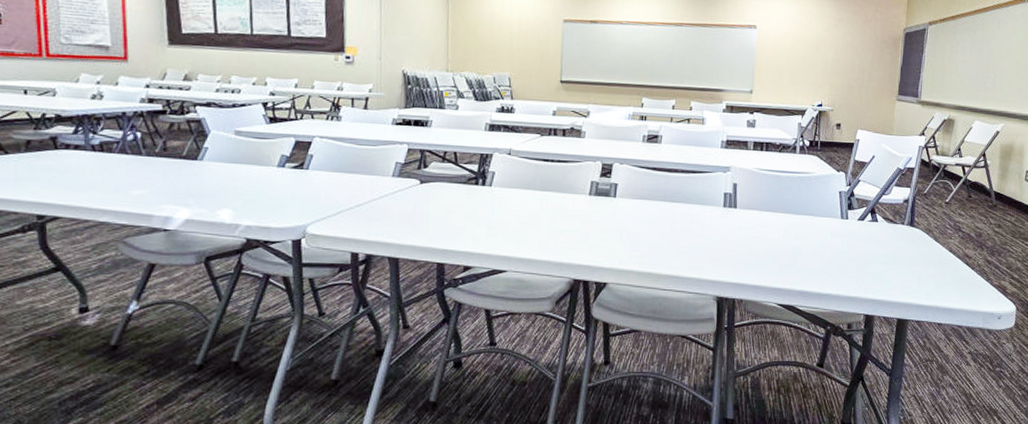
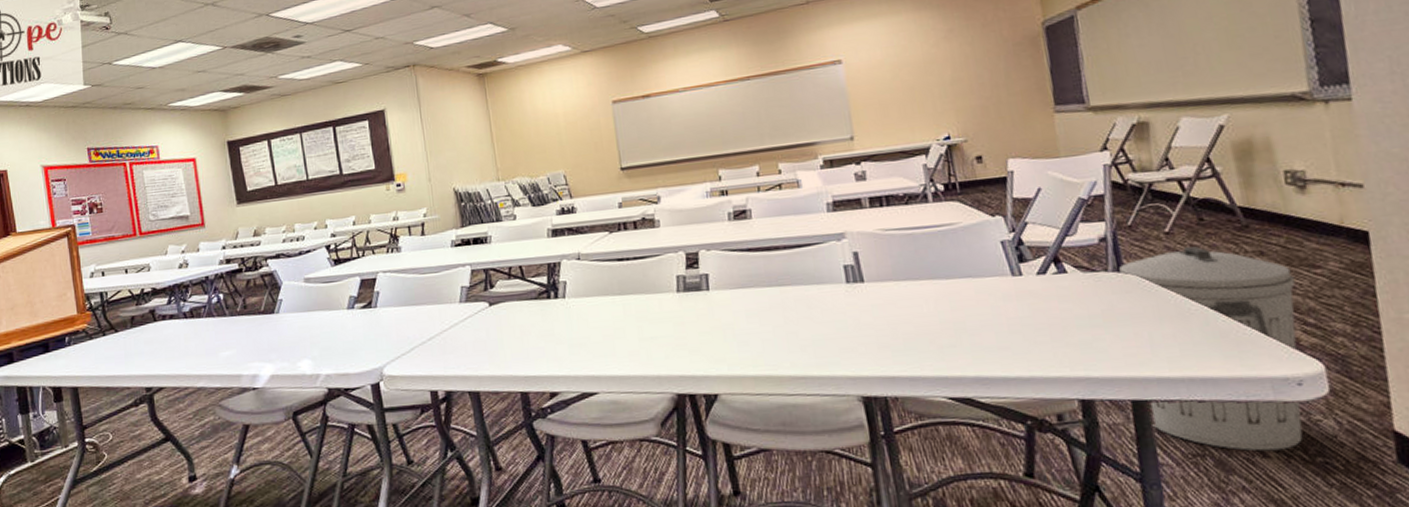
trash can: none [906,215,1014,361] -> present [1117,246,1303,451]

